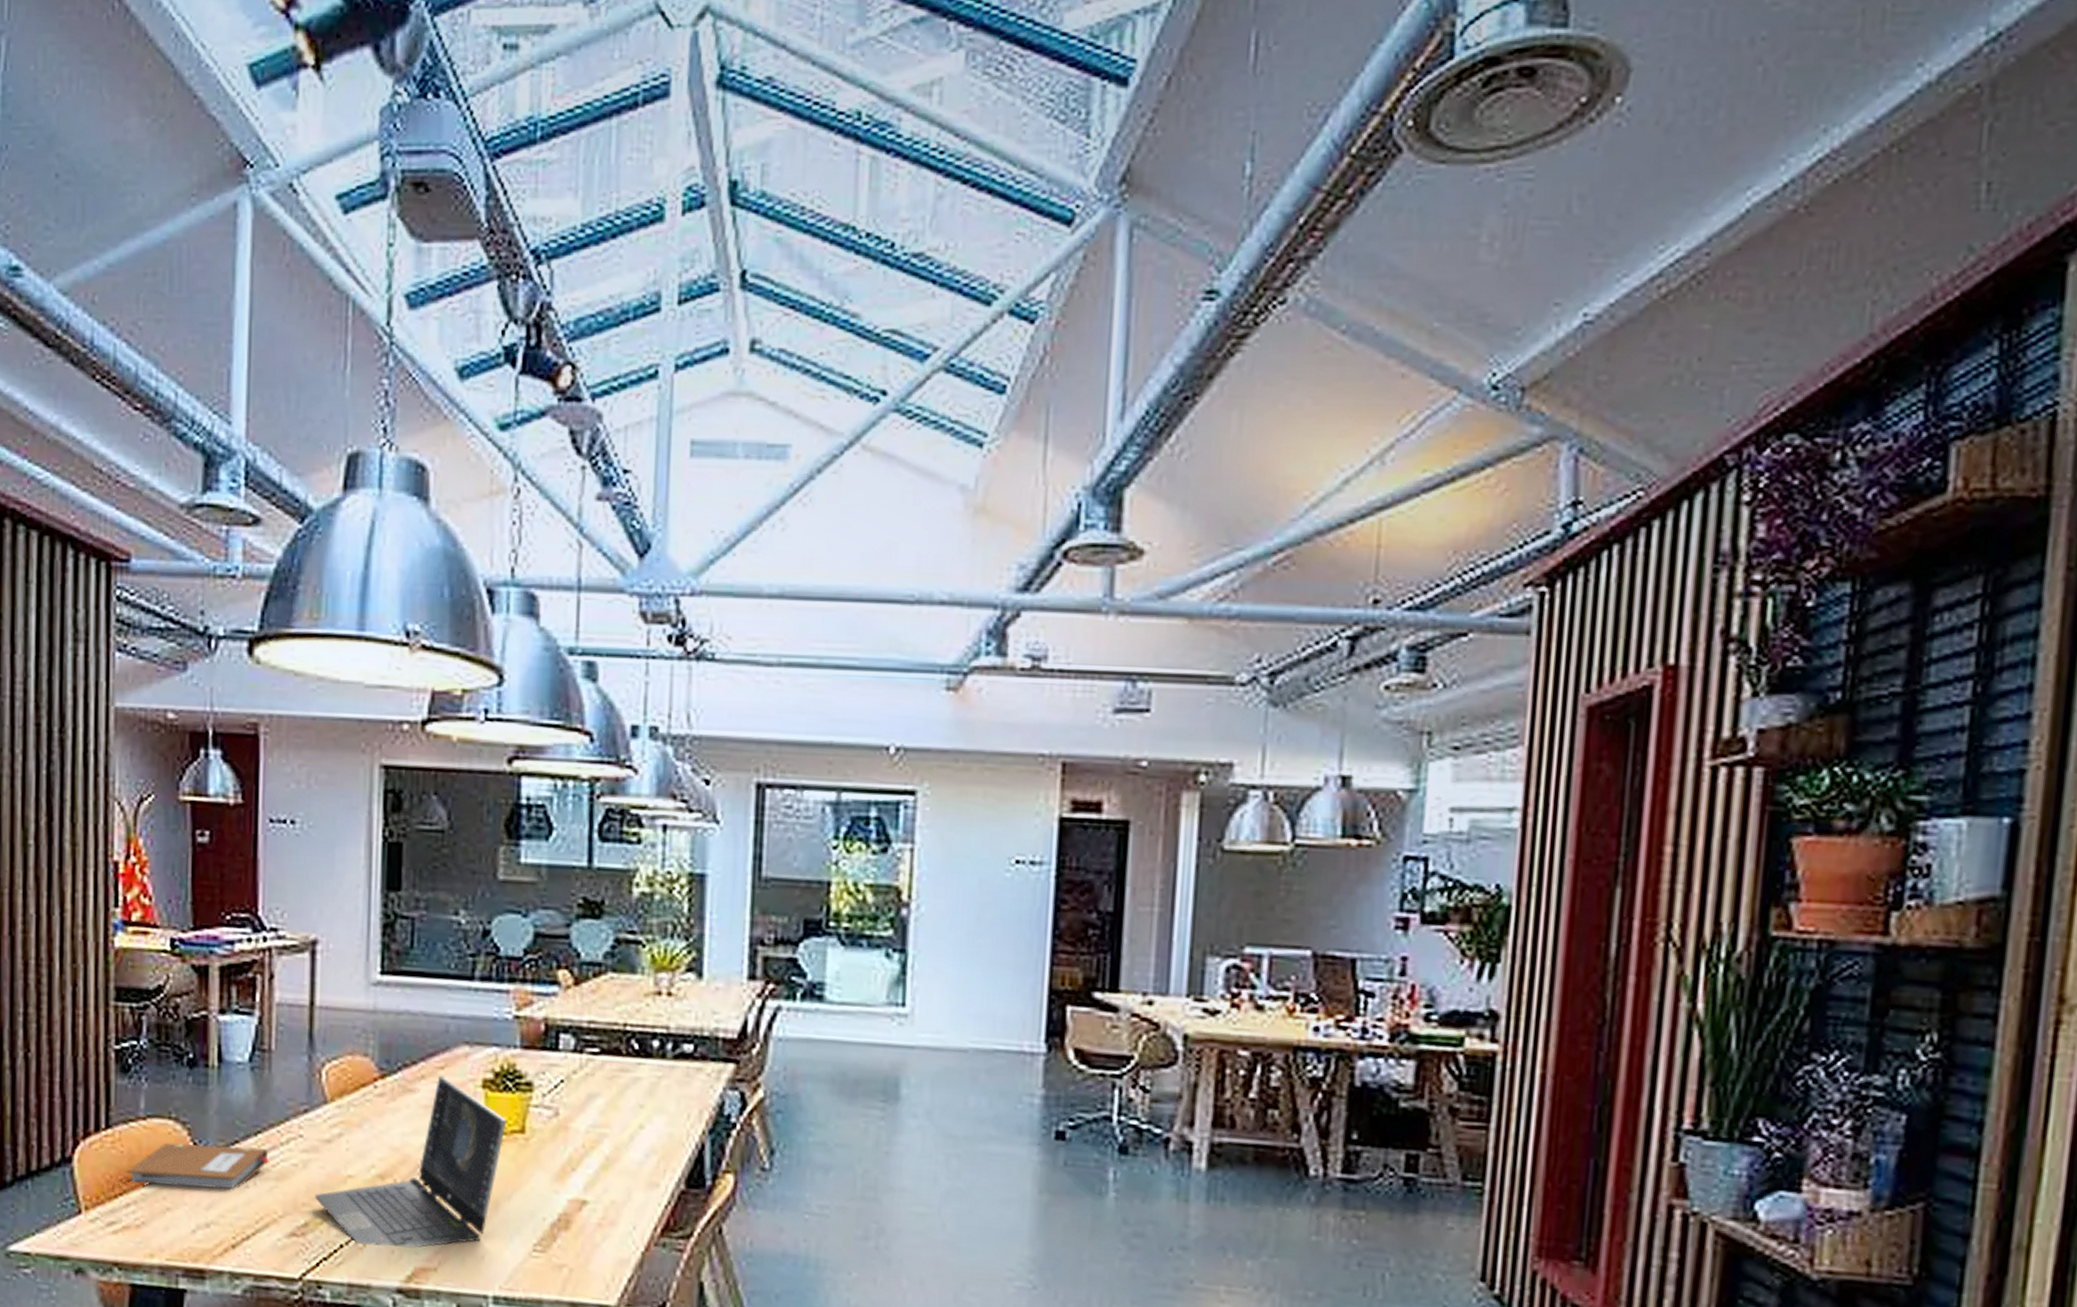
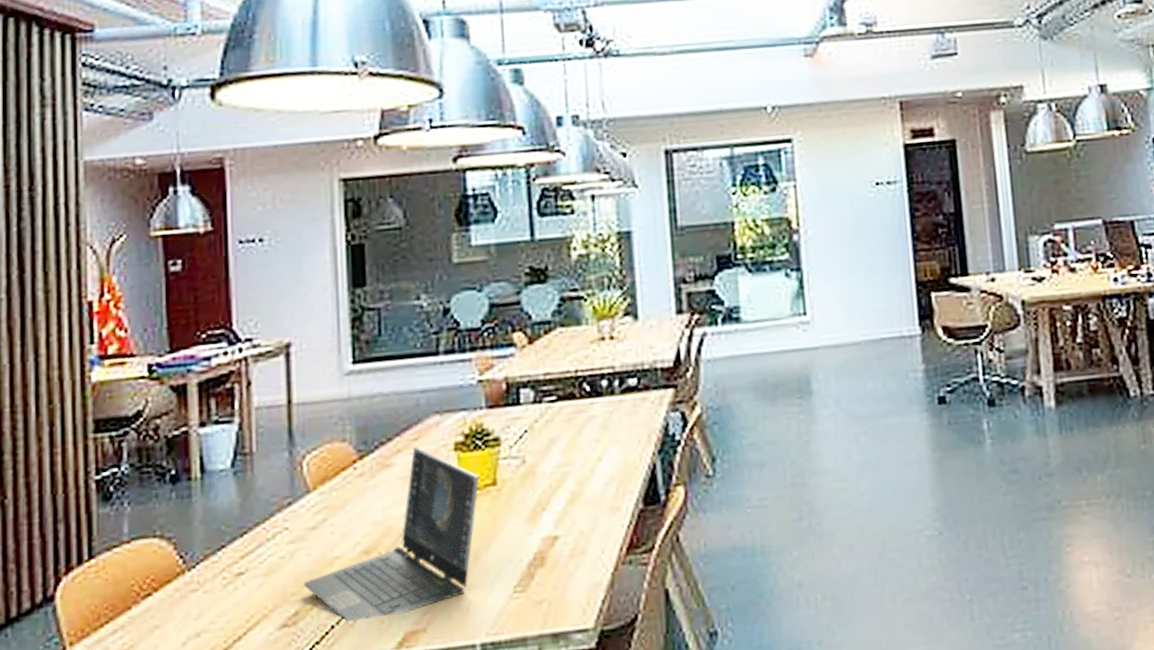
notebook: present [126,1142,270,1189] -> none [112,547,257,609]

